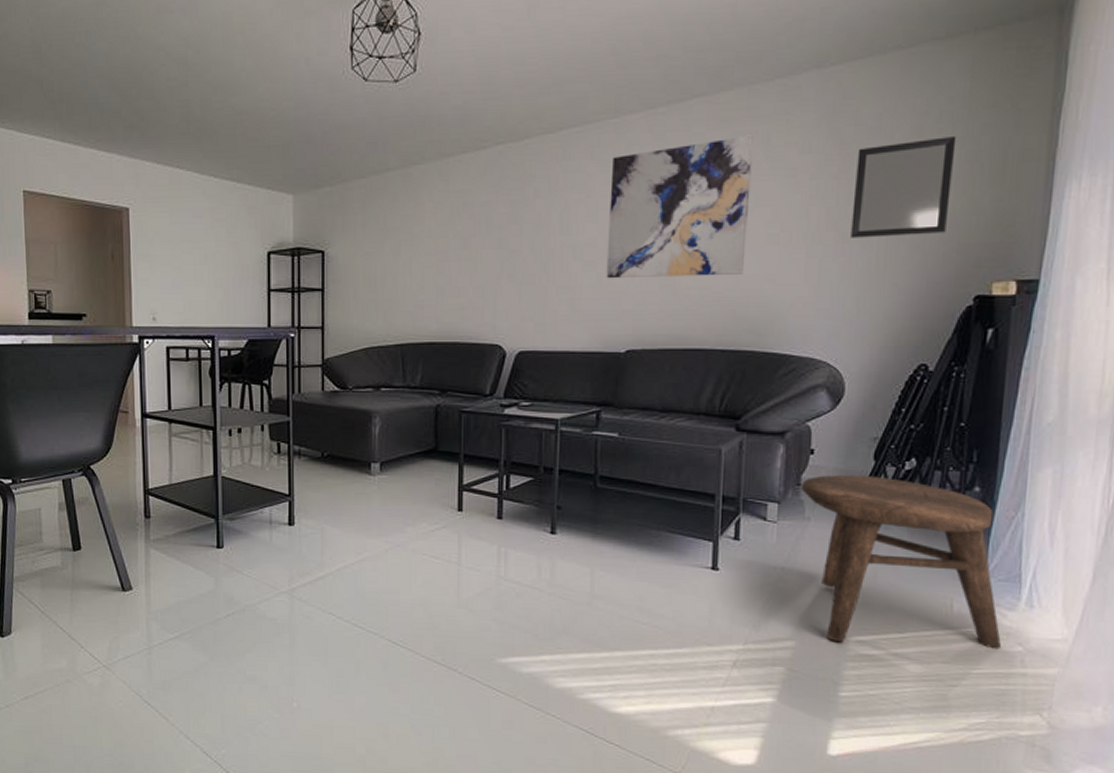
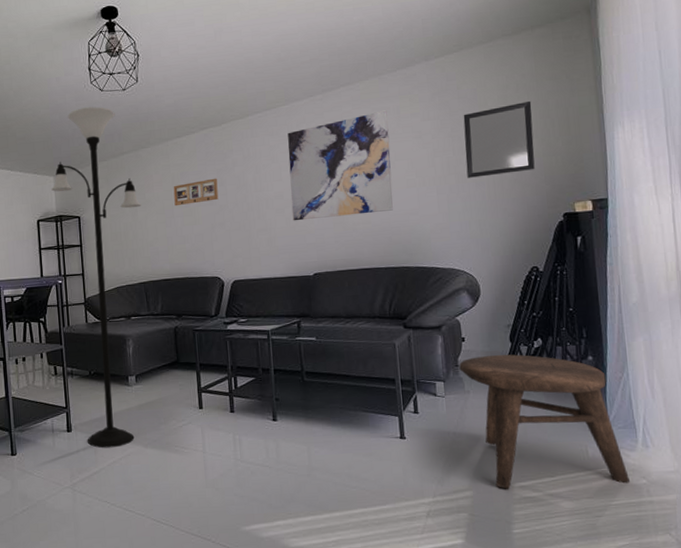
floor lamp: none [289,102,407,550] -> present [51,106,142,449]
picture frame: none [450,212,511,247] -> present [173,178,219,206]

